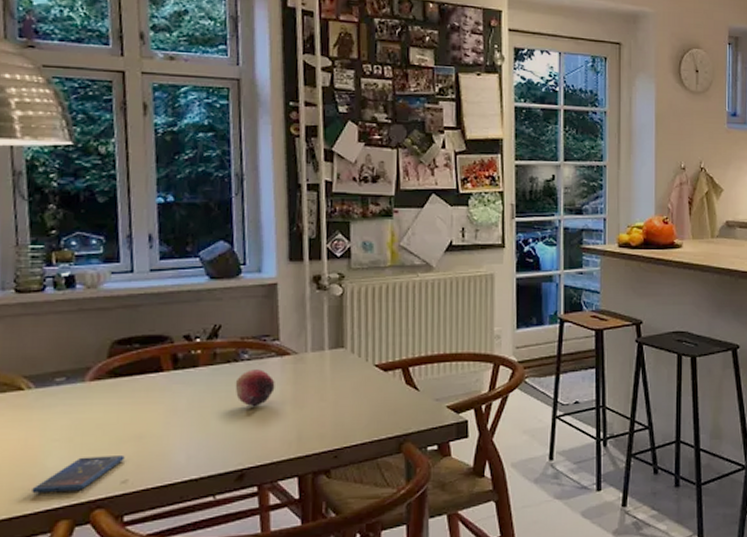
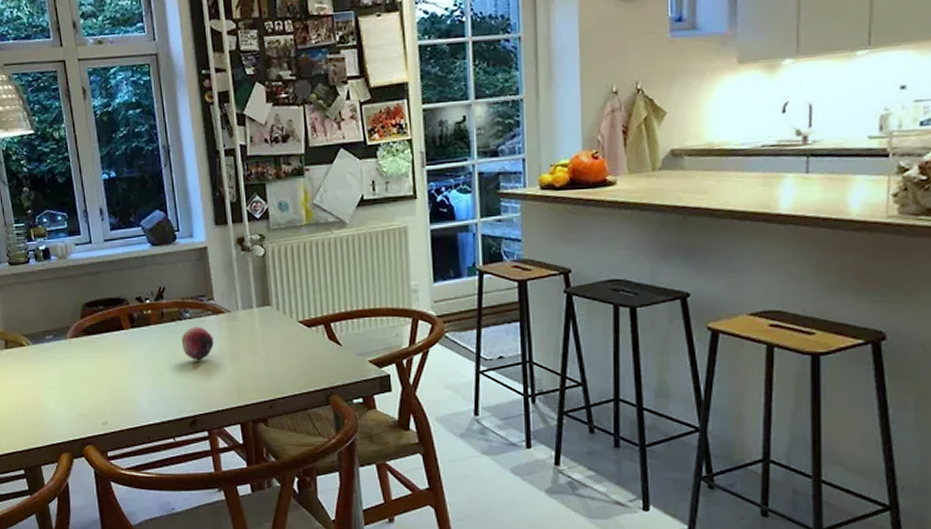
smartphone: present [32,456,125,494] -> none [40,401,103,431]

